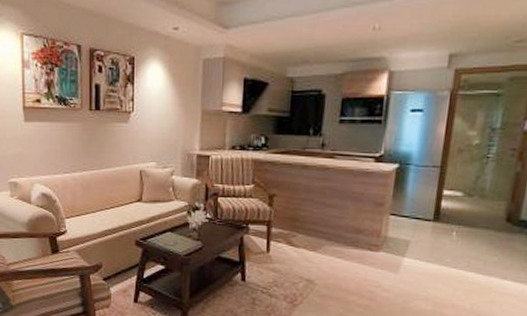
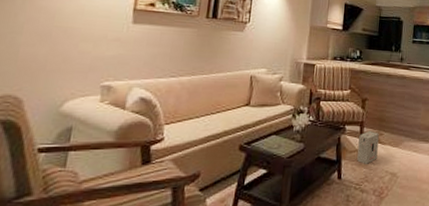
cardboard box: none [264,232,291,268] -> present [357,131,379,164]

